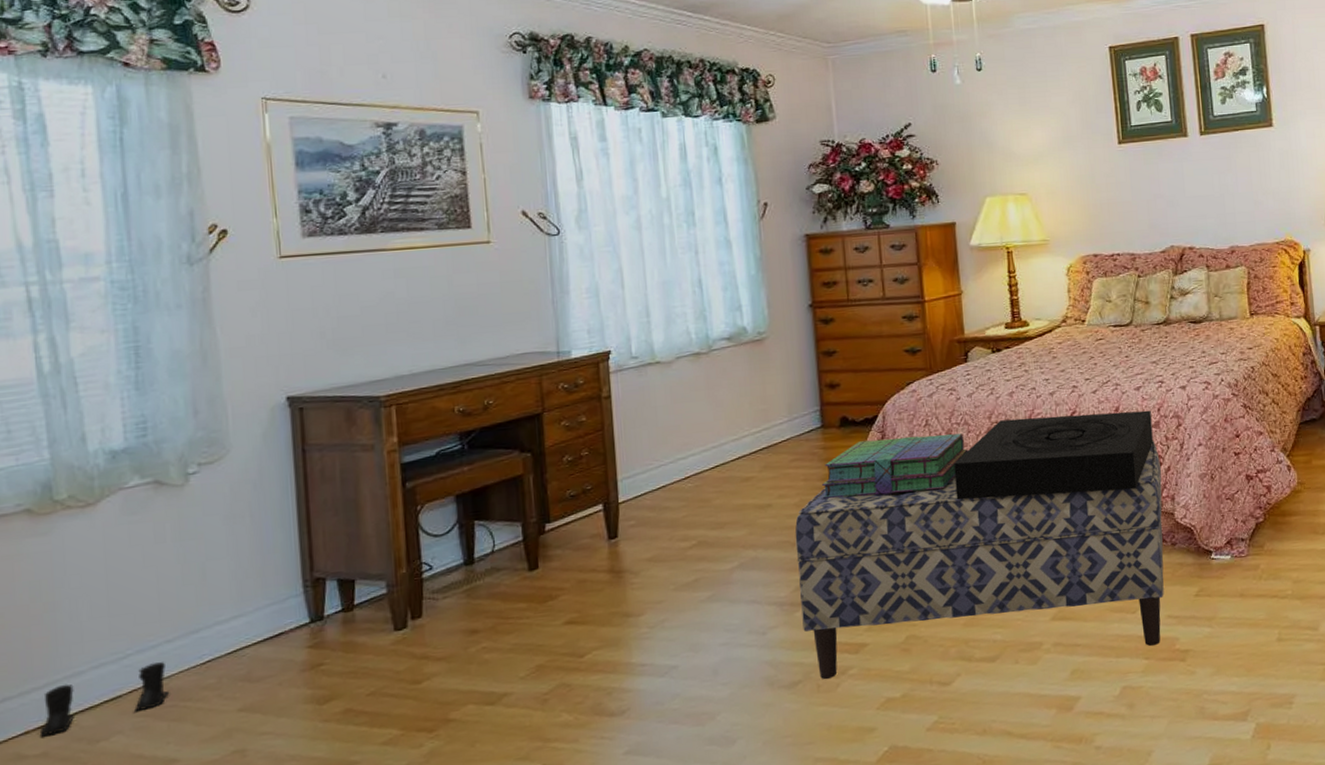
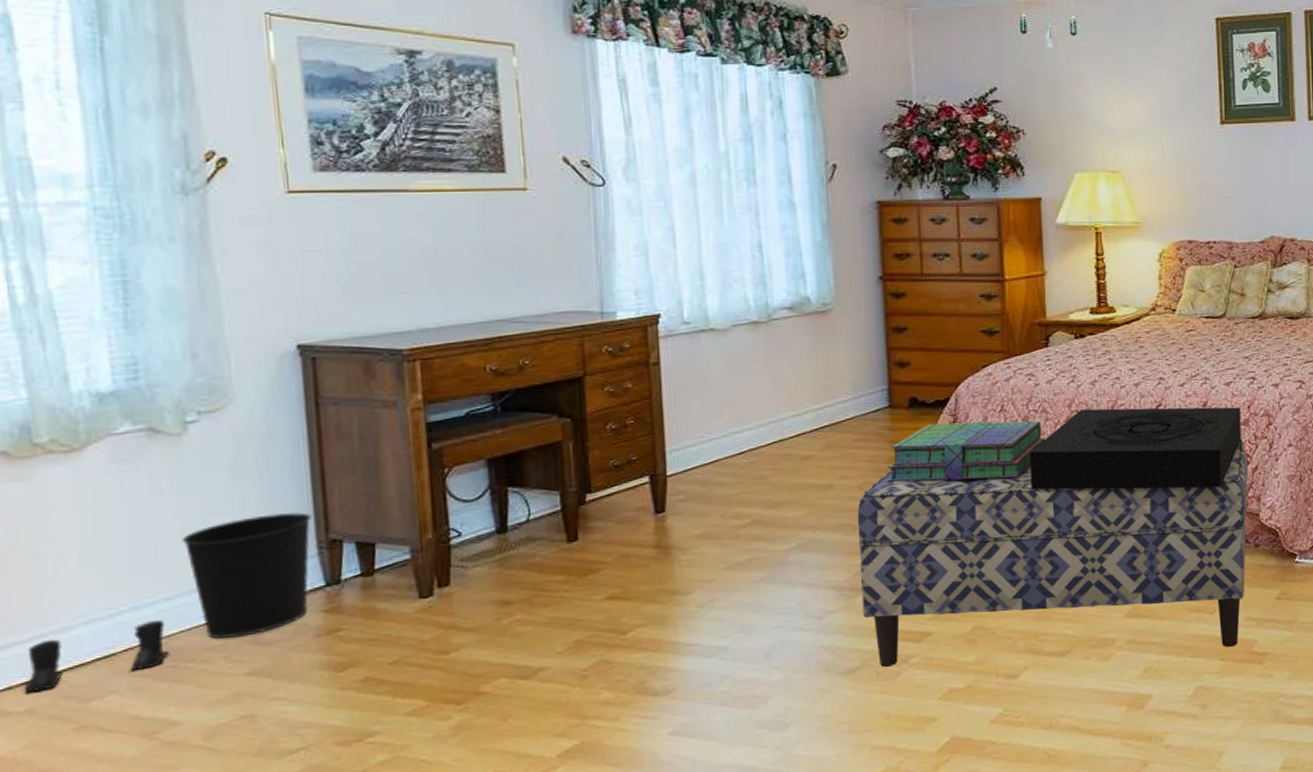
wastebasket: none [182,553,298,678] -> present [181,512,312,639]

